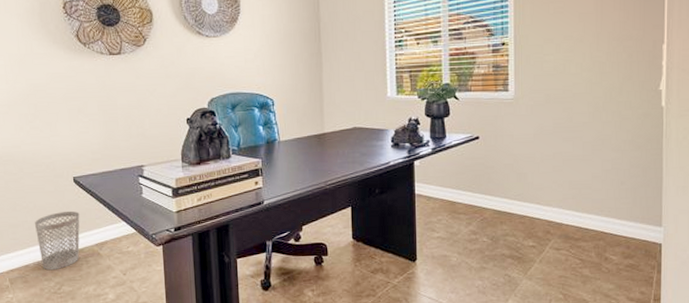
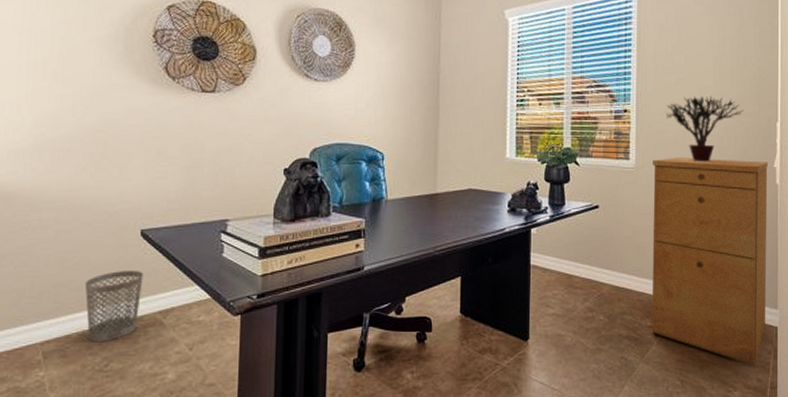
filing cabinet: none [532,84,653,280] -> present [651,157,768,366]
potted plant: none [546,22,627,89] -> present [667,95,743,162]

